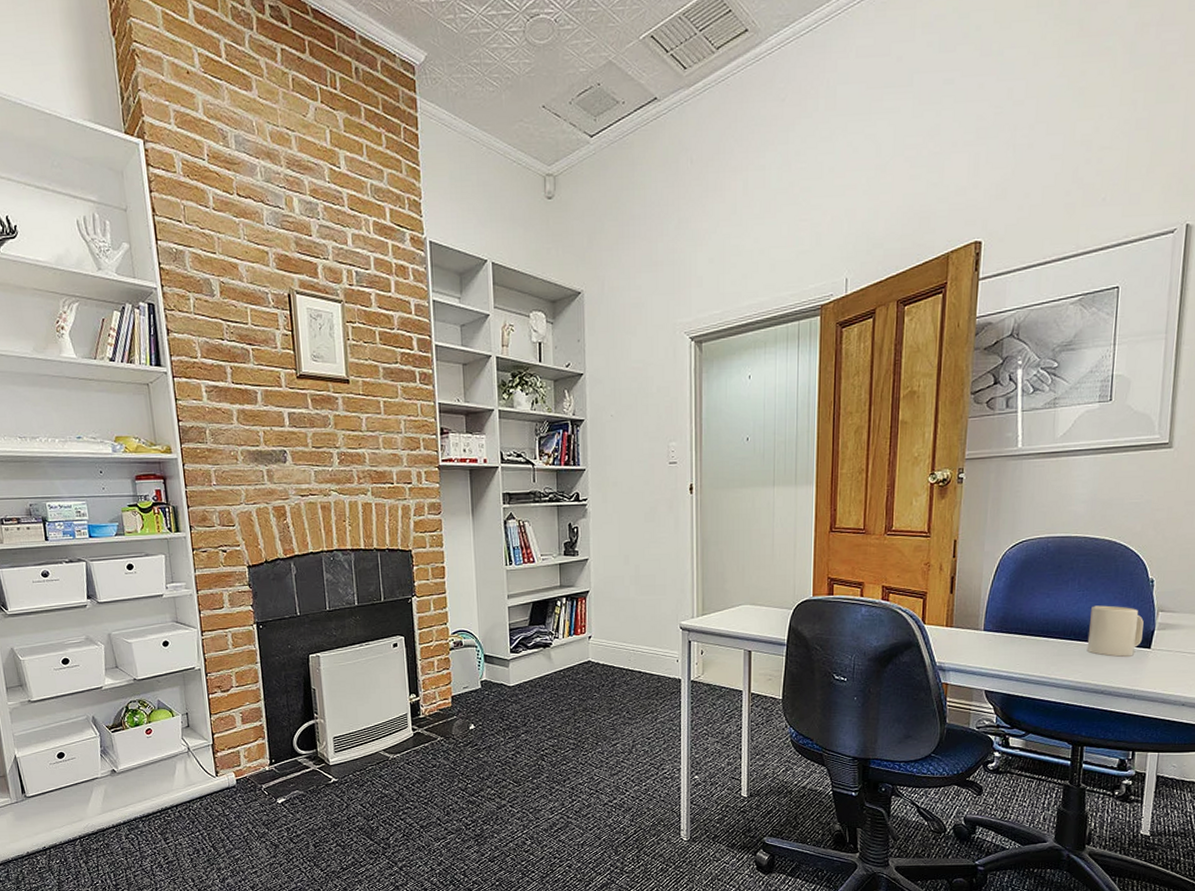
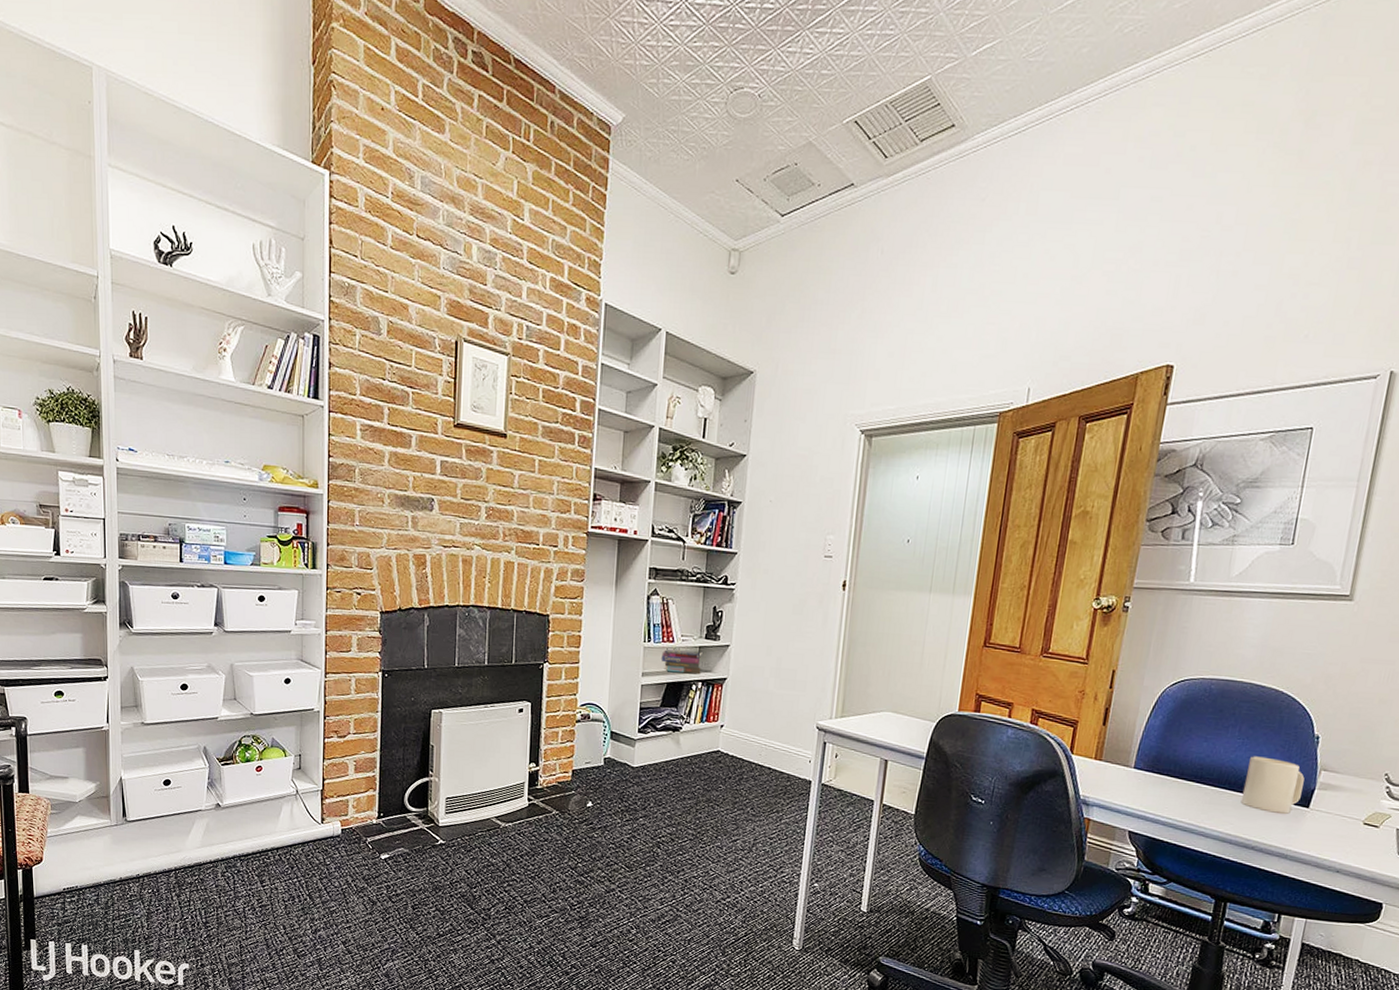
books: none [525,568,564,592] -> present [662,648,703,675]

